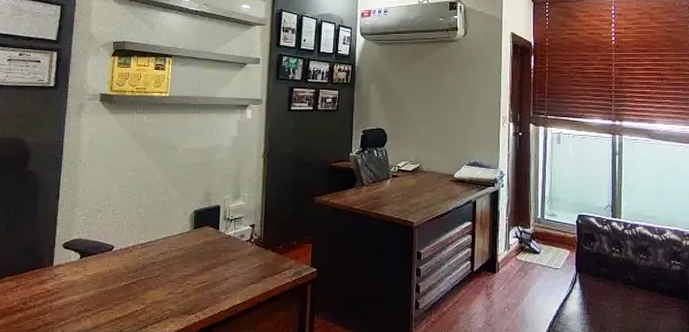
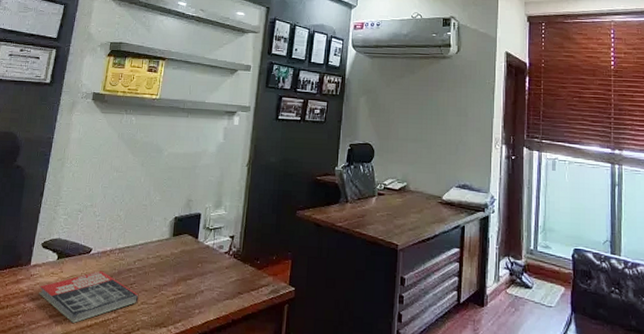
book: none [65,266,165,317] -> present [39,270,139,323]

